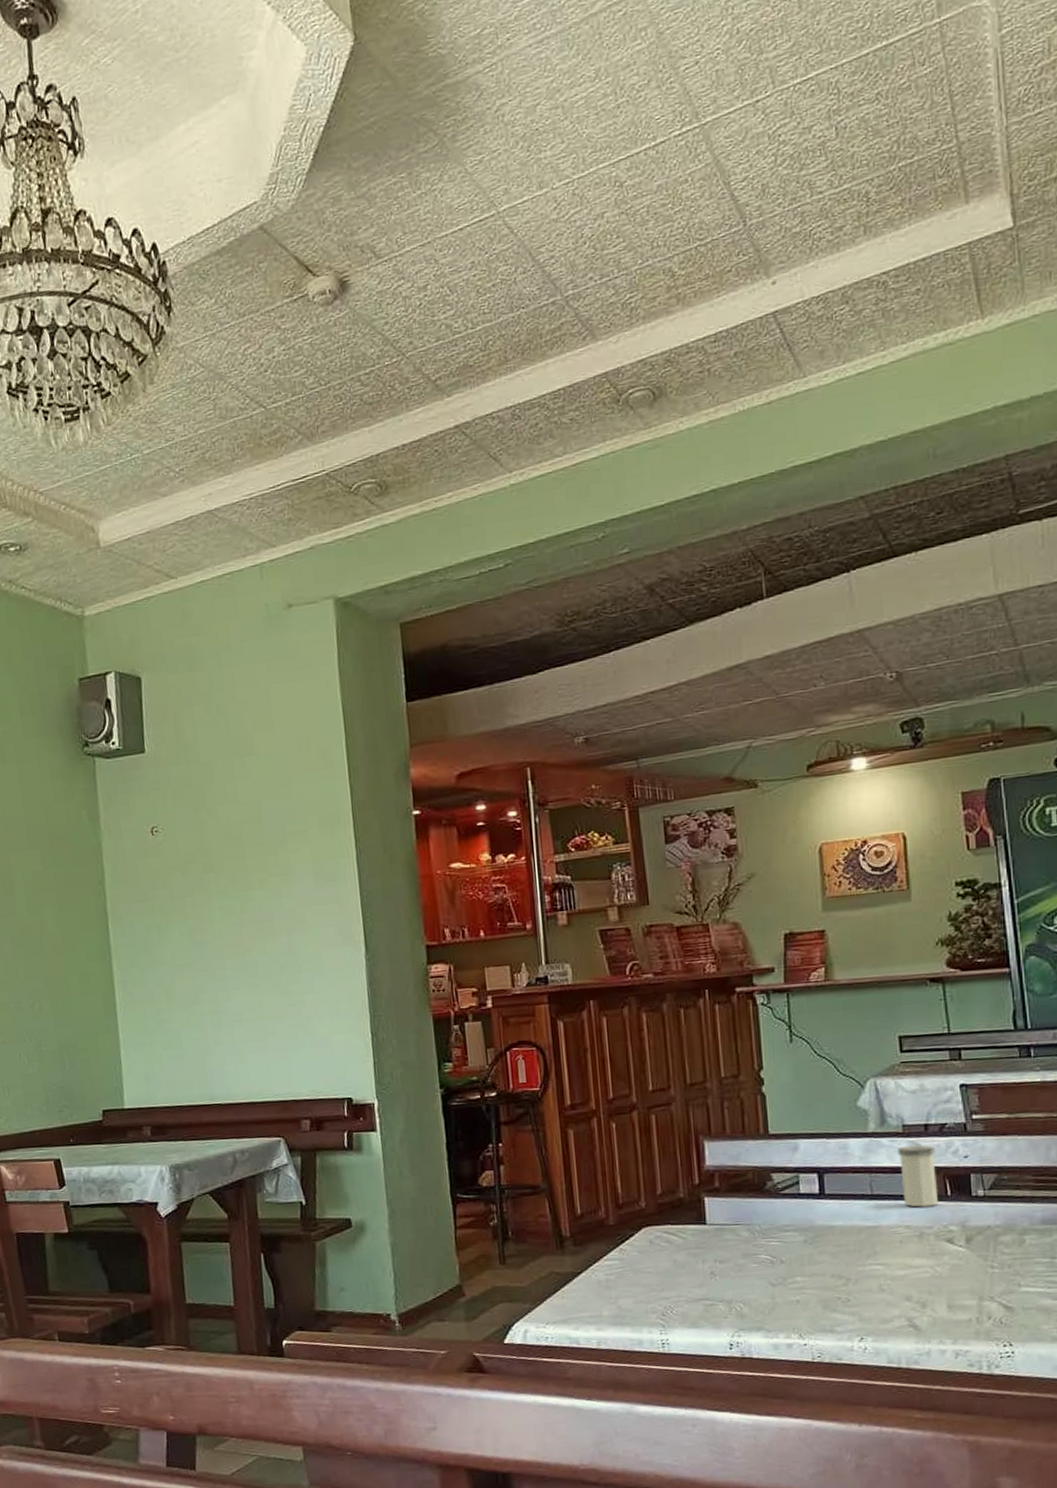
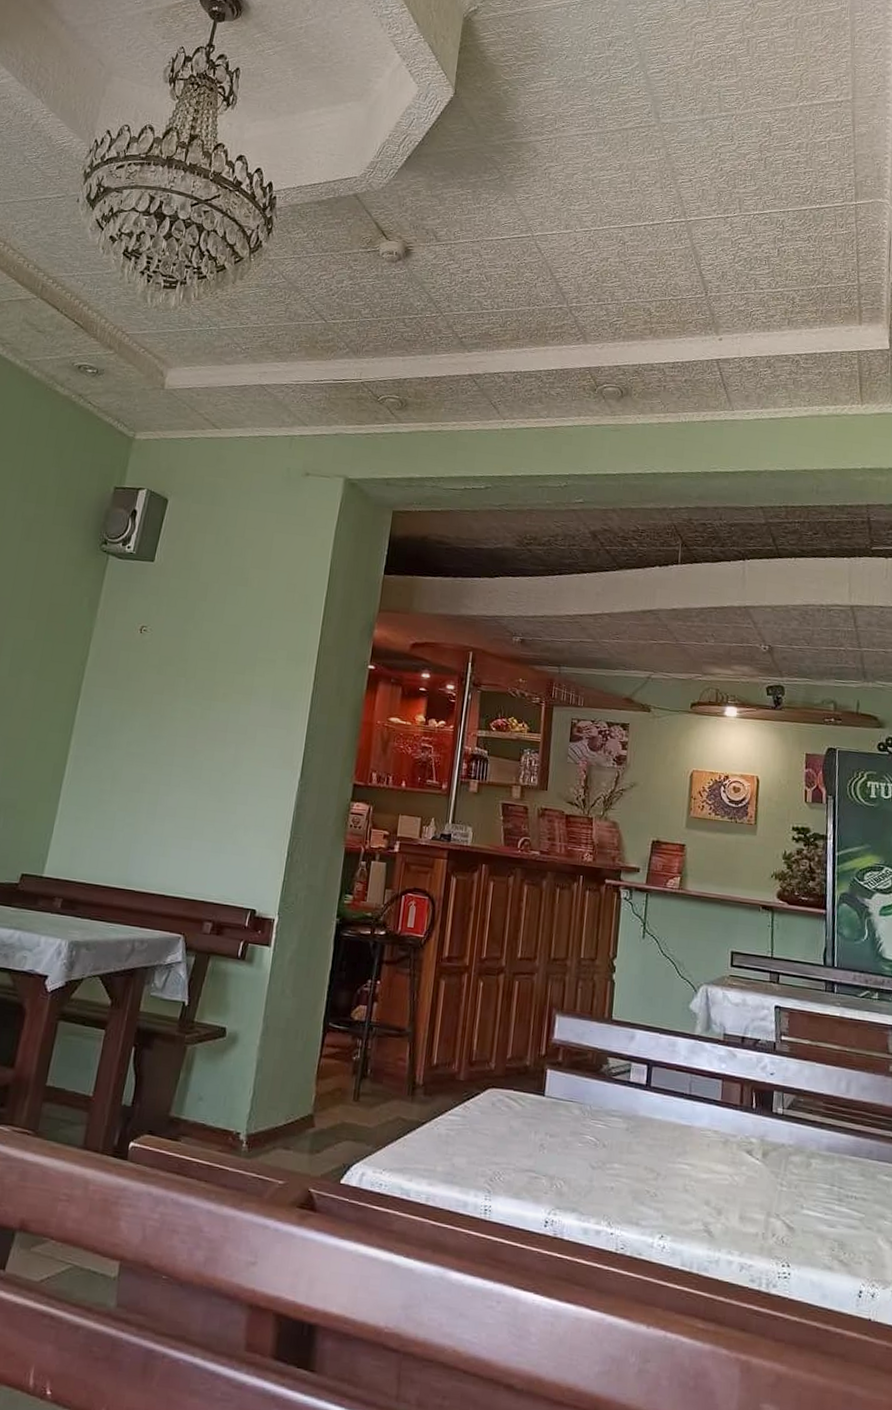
salt shaker: present [898,1145,939,1207] -> none [715,1053,748,1116]

